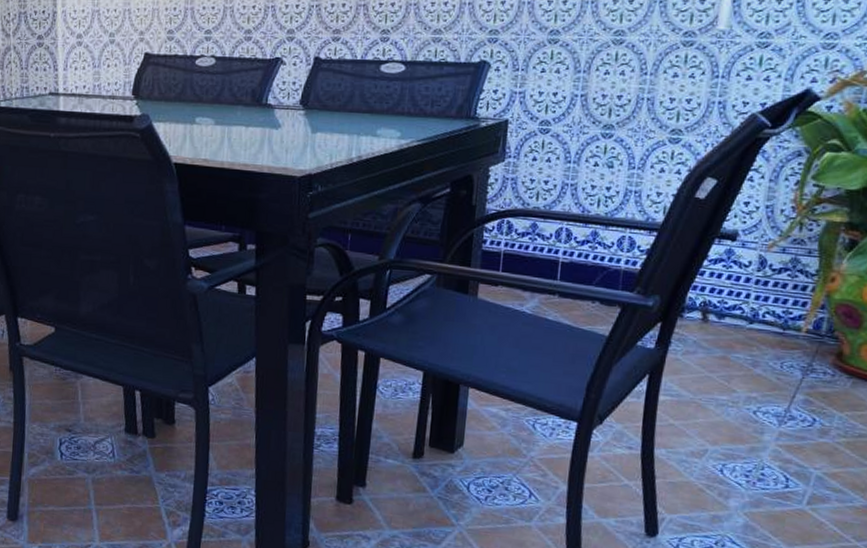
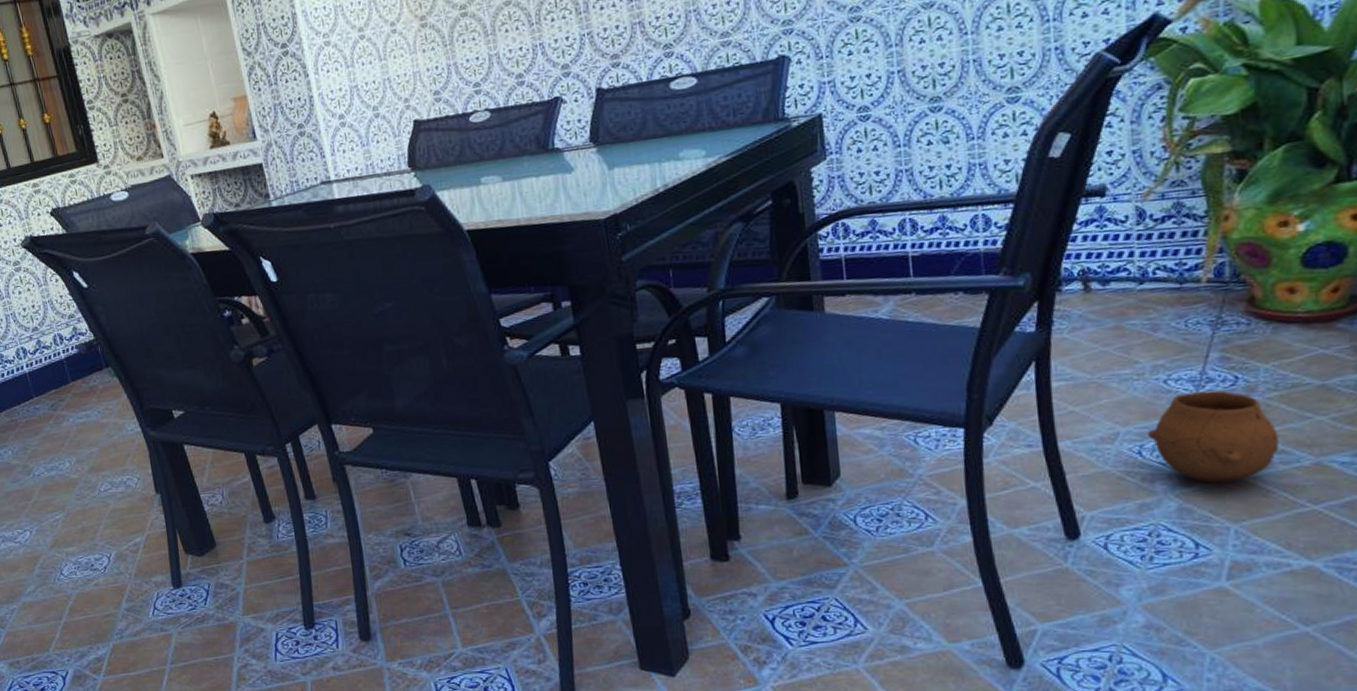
planter pot: none [731,425,839,510] -> present [1148,390,1279,483]

